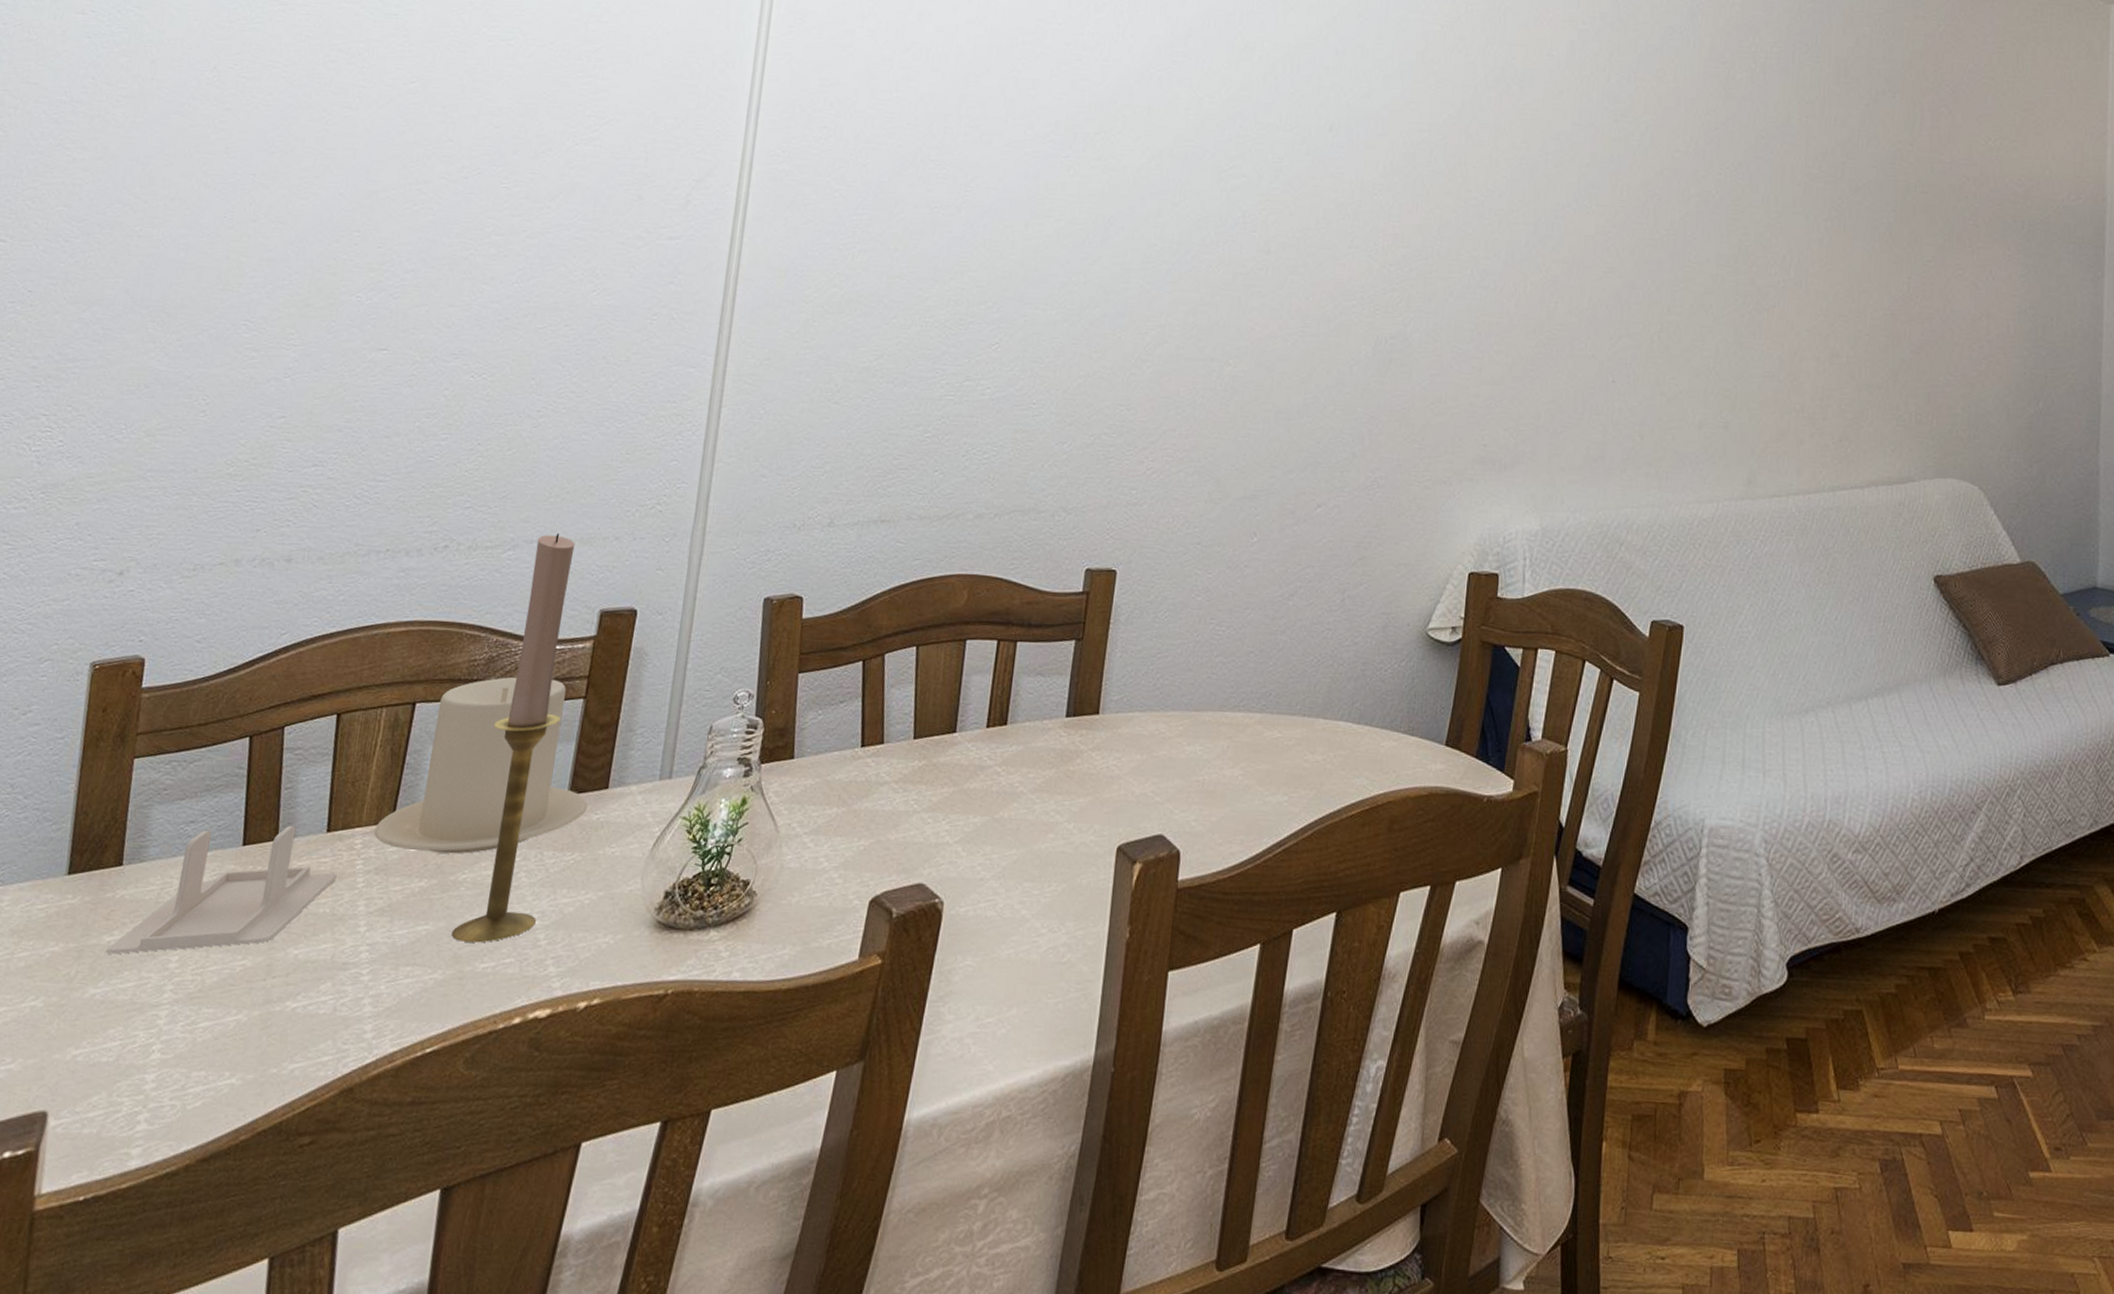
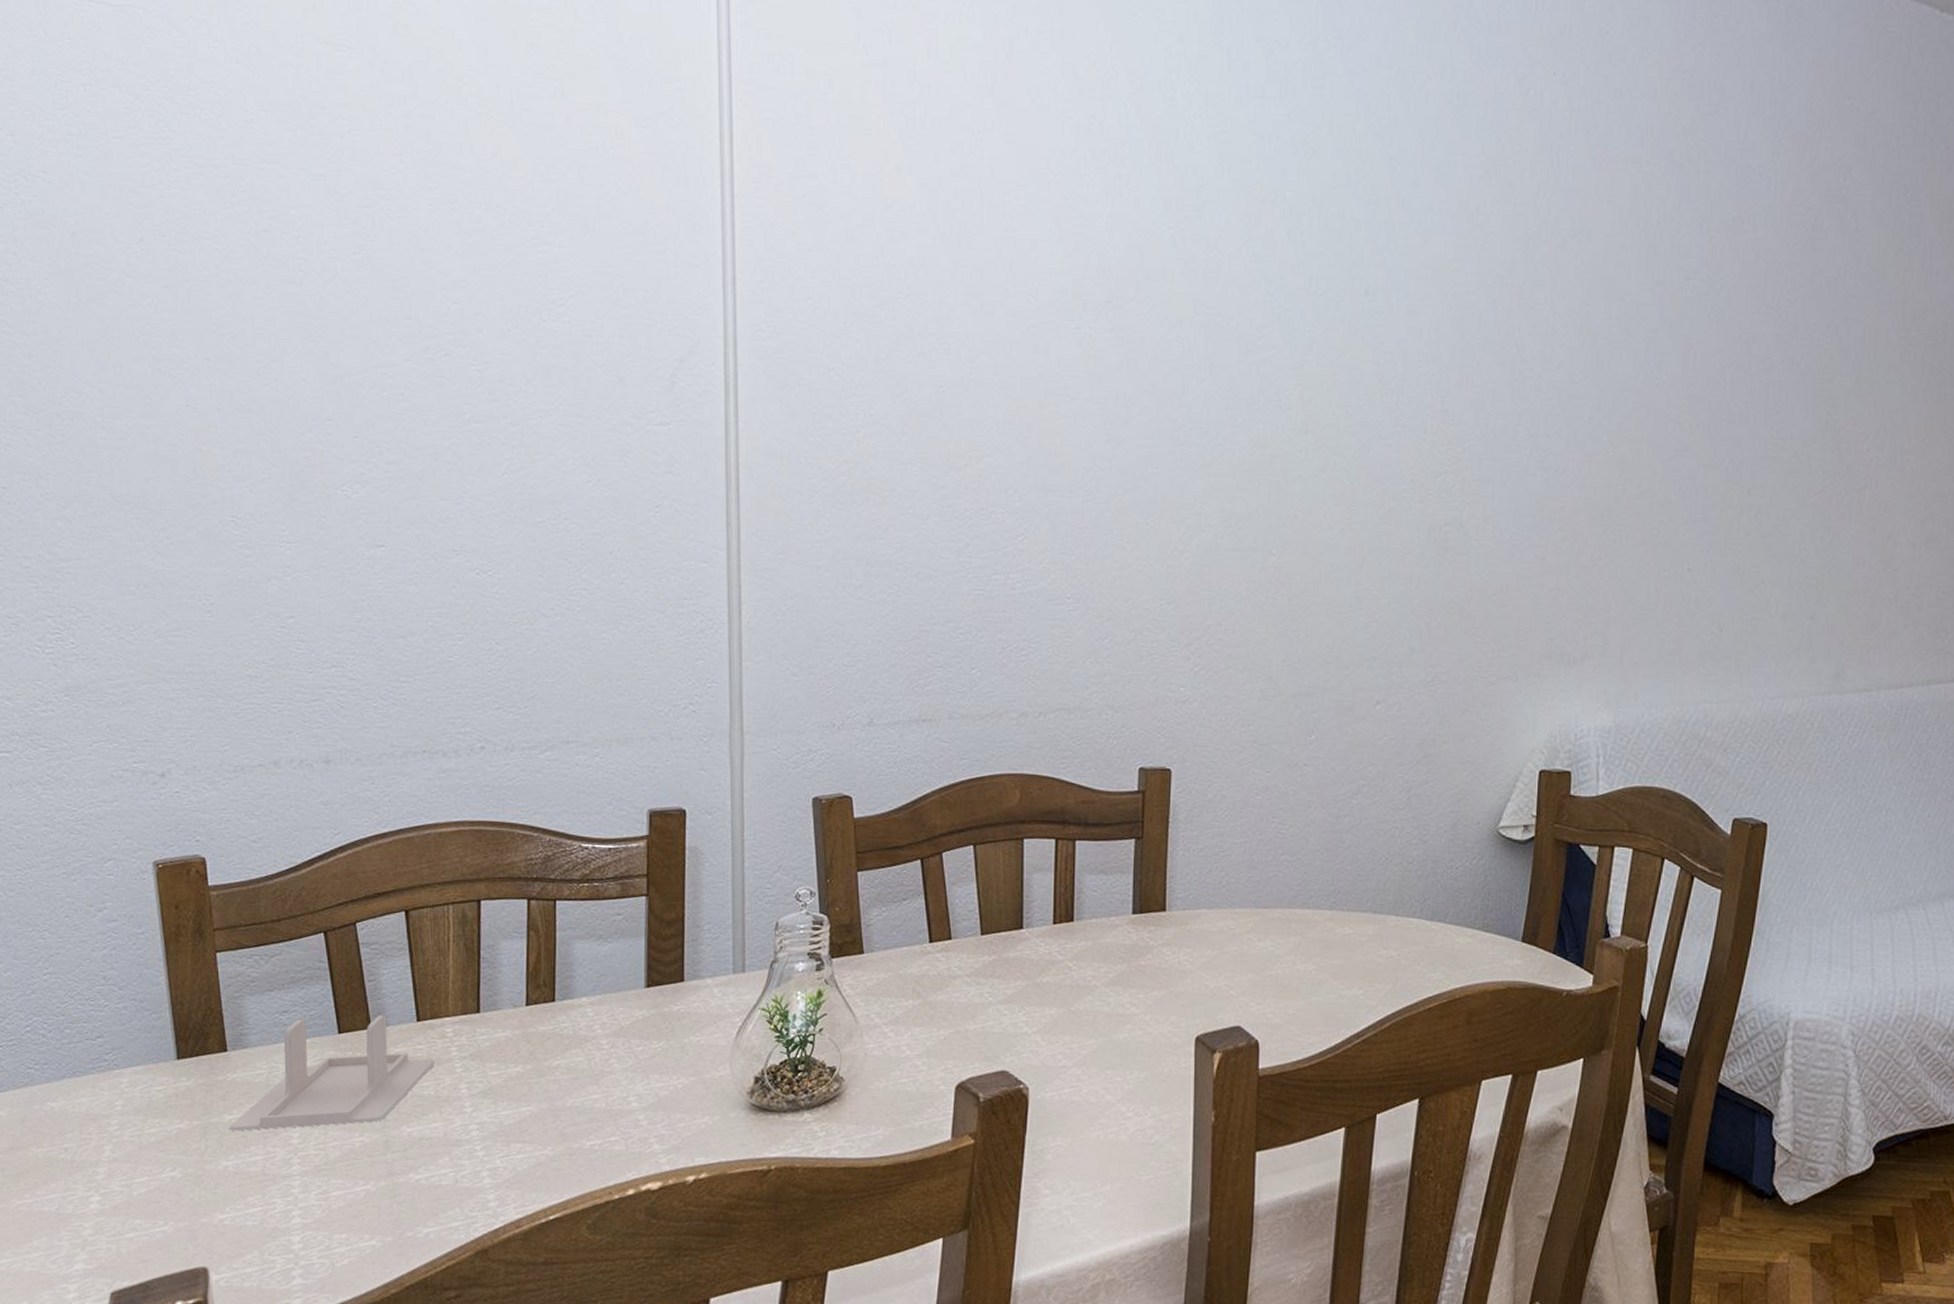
candle: present [374,677,588,854] -> none [463,875,667,1042]
candlestick: present [451,533,575,943] -> none [554,733,634,1123]

